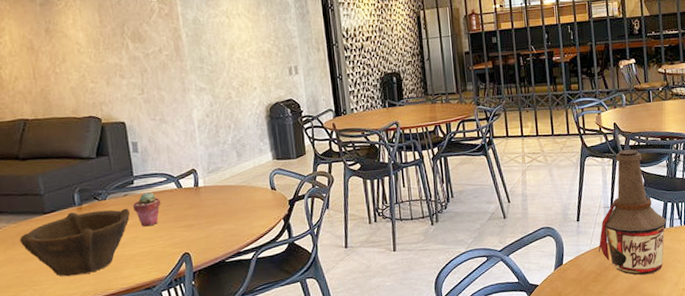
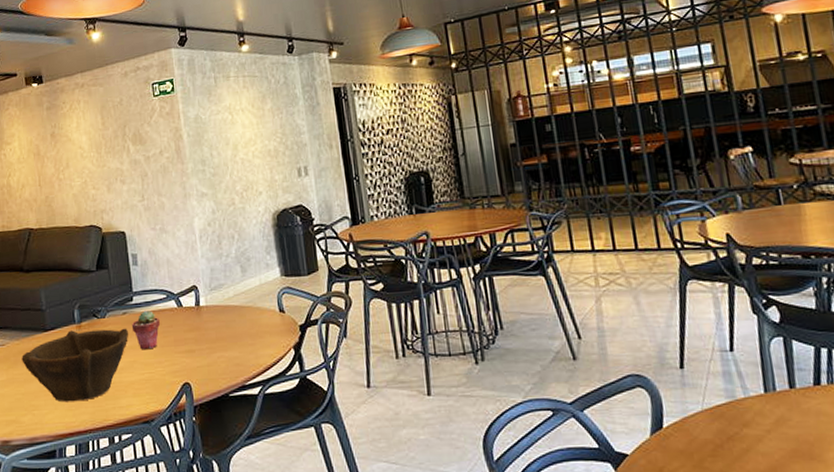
bottle: present [598,149,666,276] -> none [715,270,822,453]

